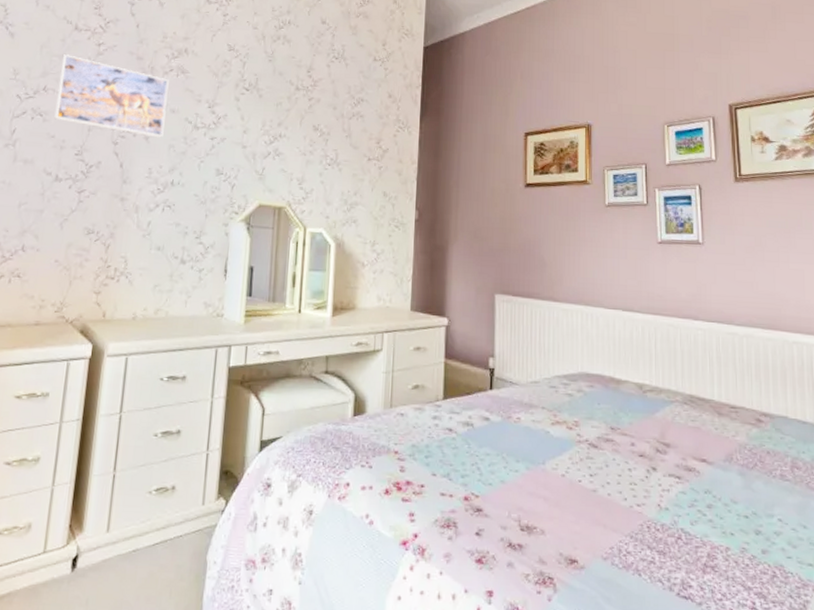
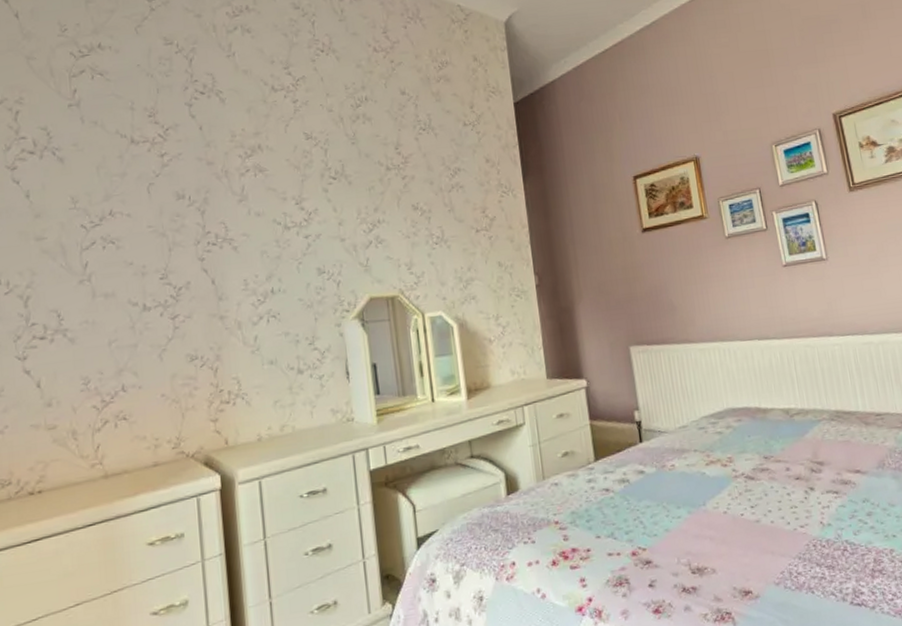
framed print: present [54,54,169,138] -> none [124,172,253,246]

